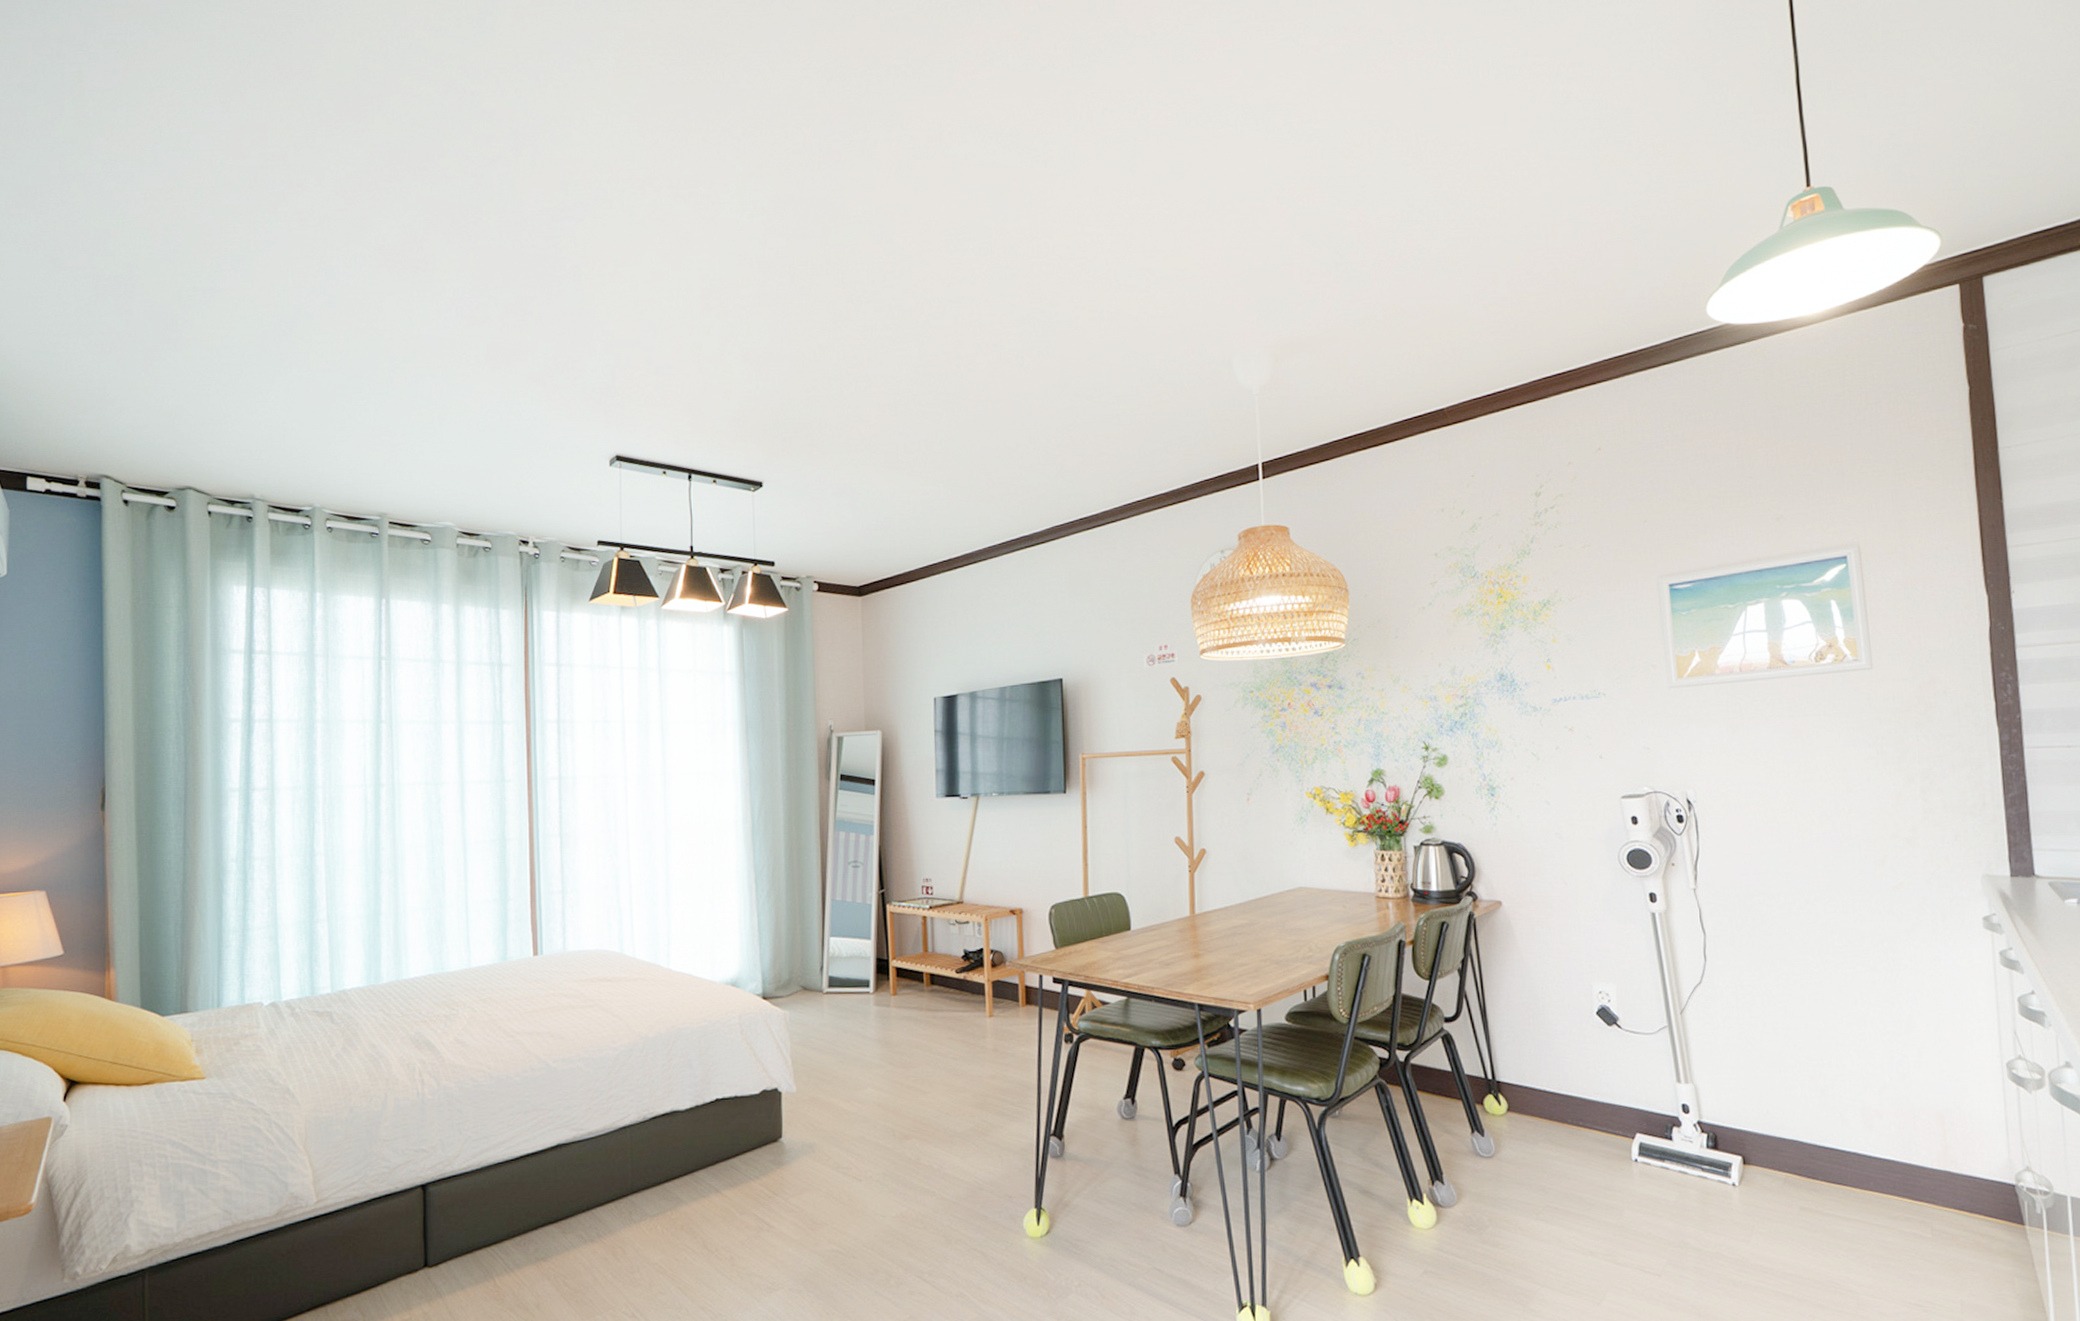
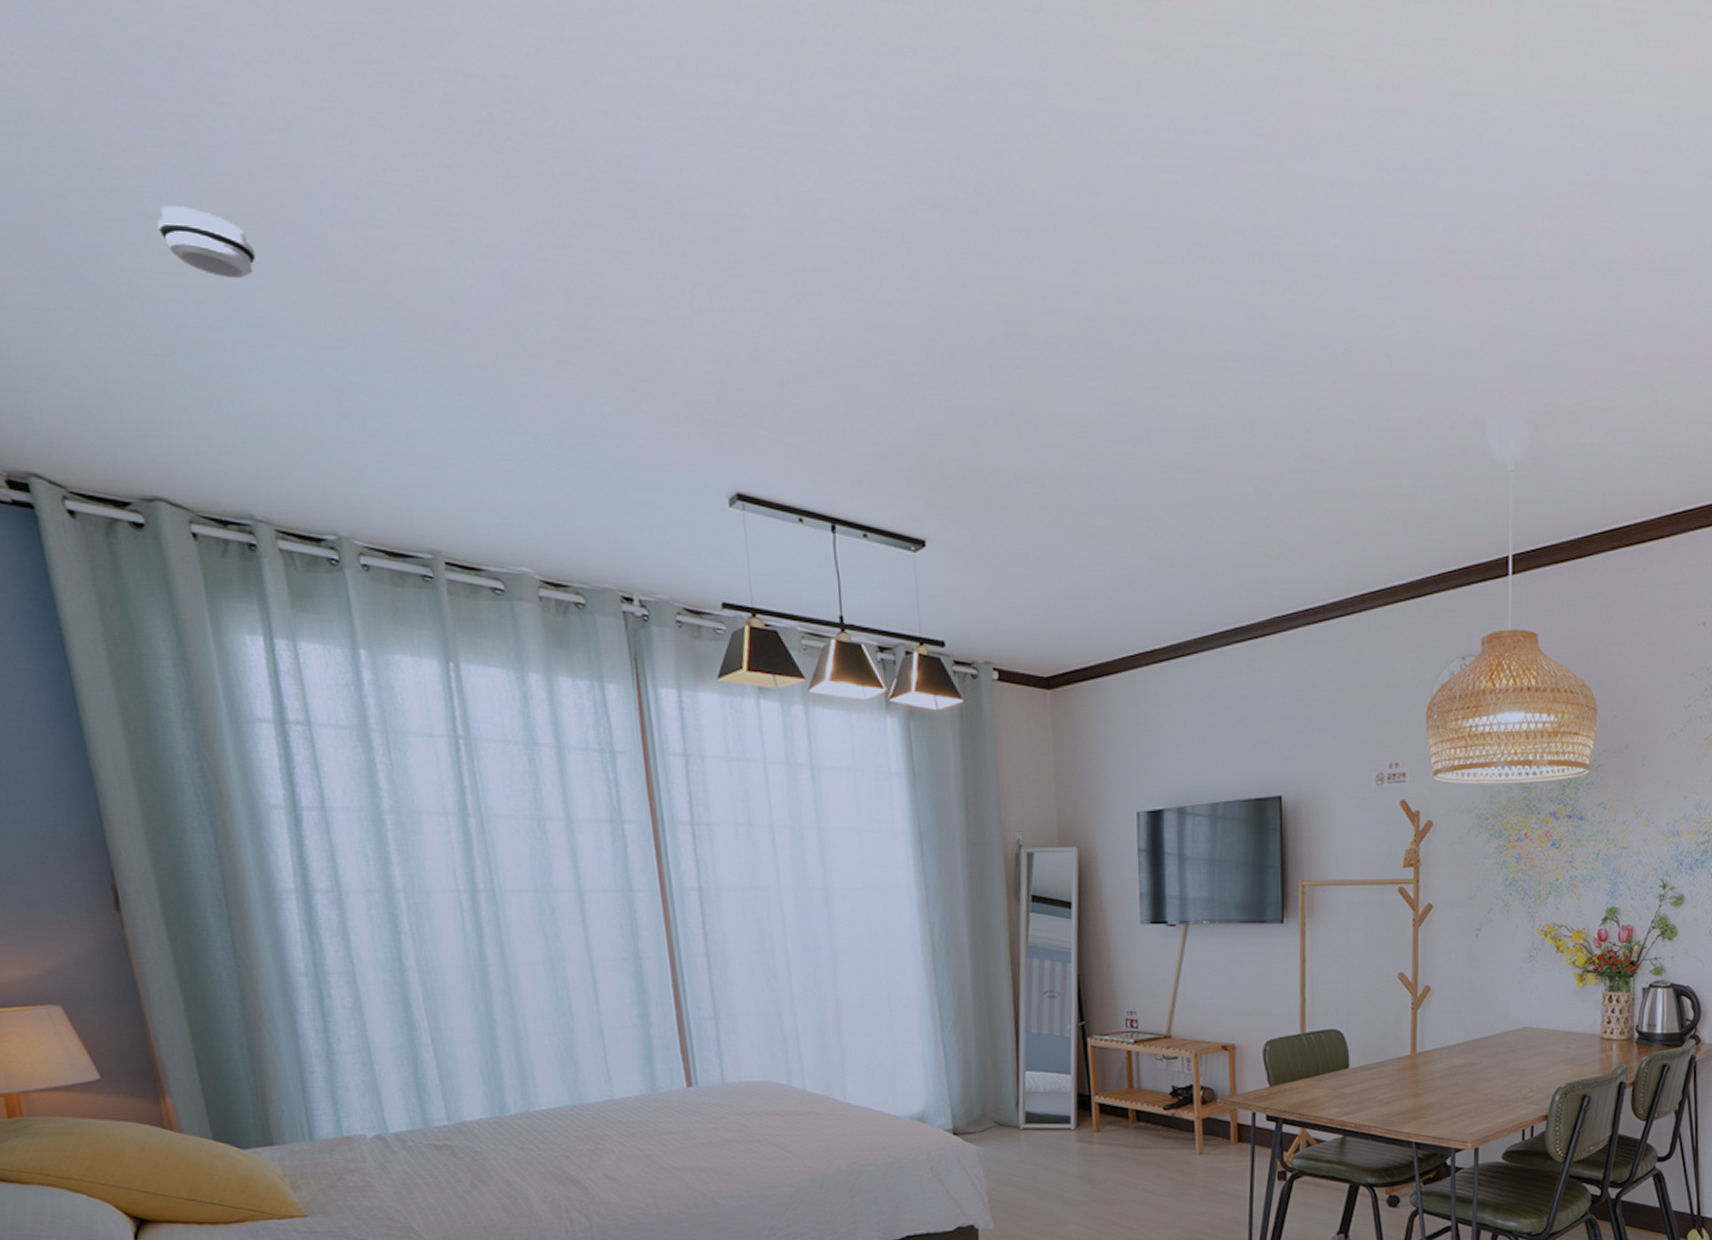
smoke detector: none [220,282,285,329] -> present [156,205,257,279]

